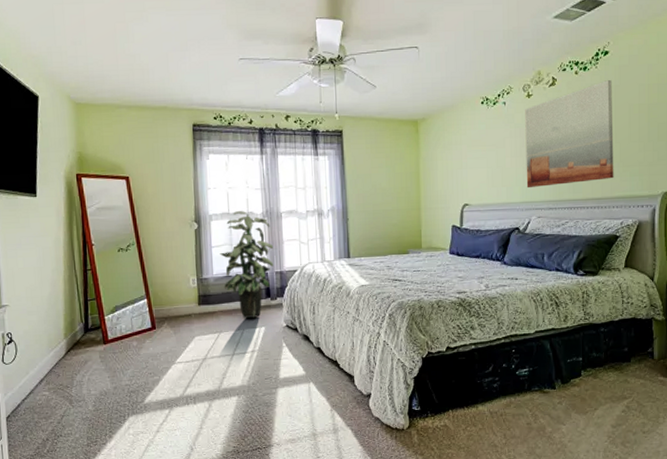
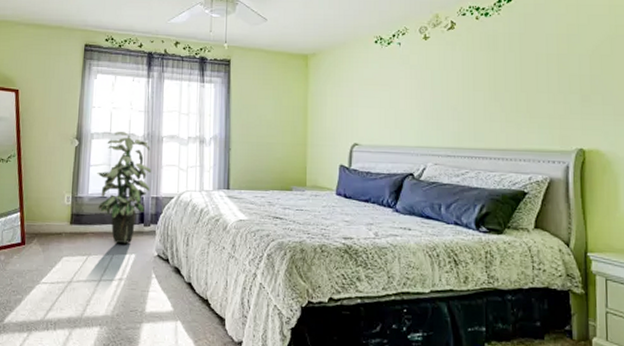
wall art: present [525,80,614,188] -> none [421,27,520,133]

